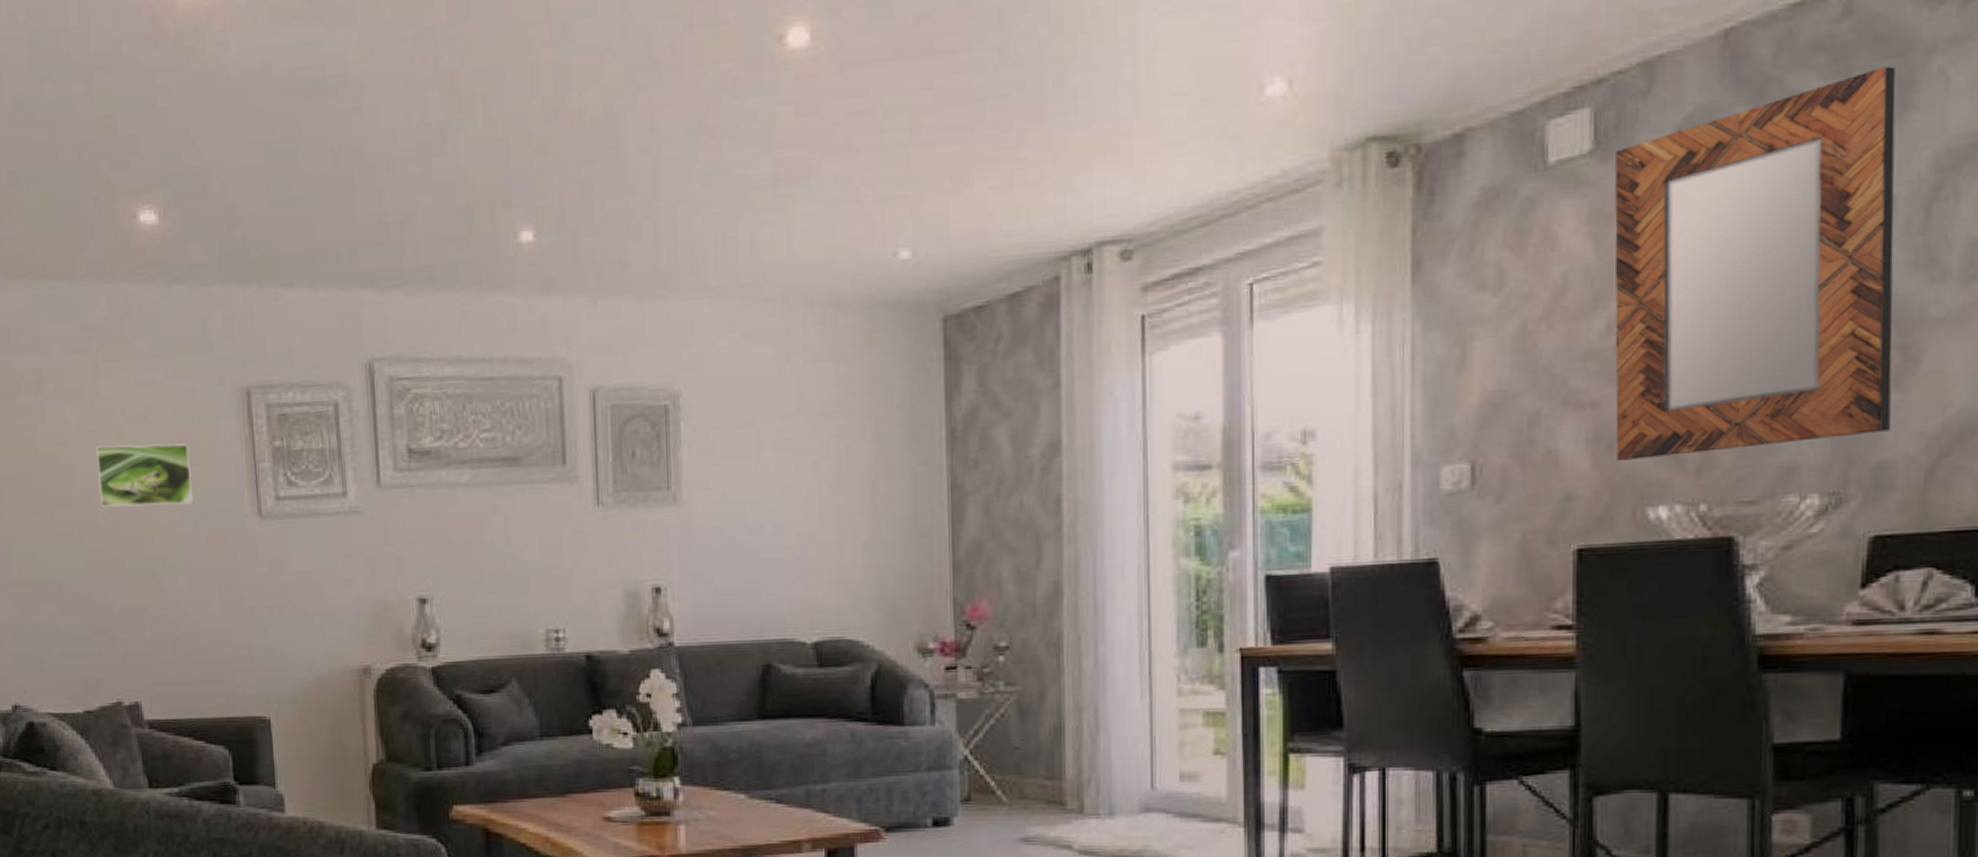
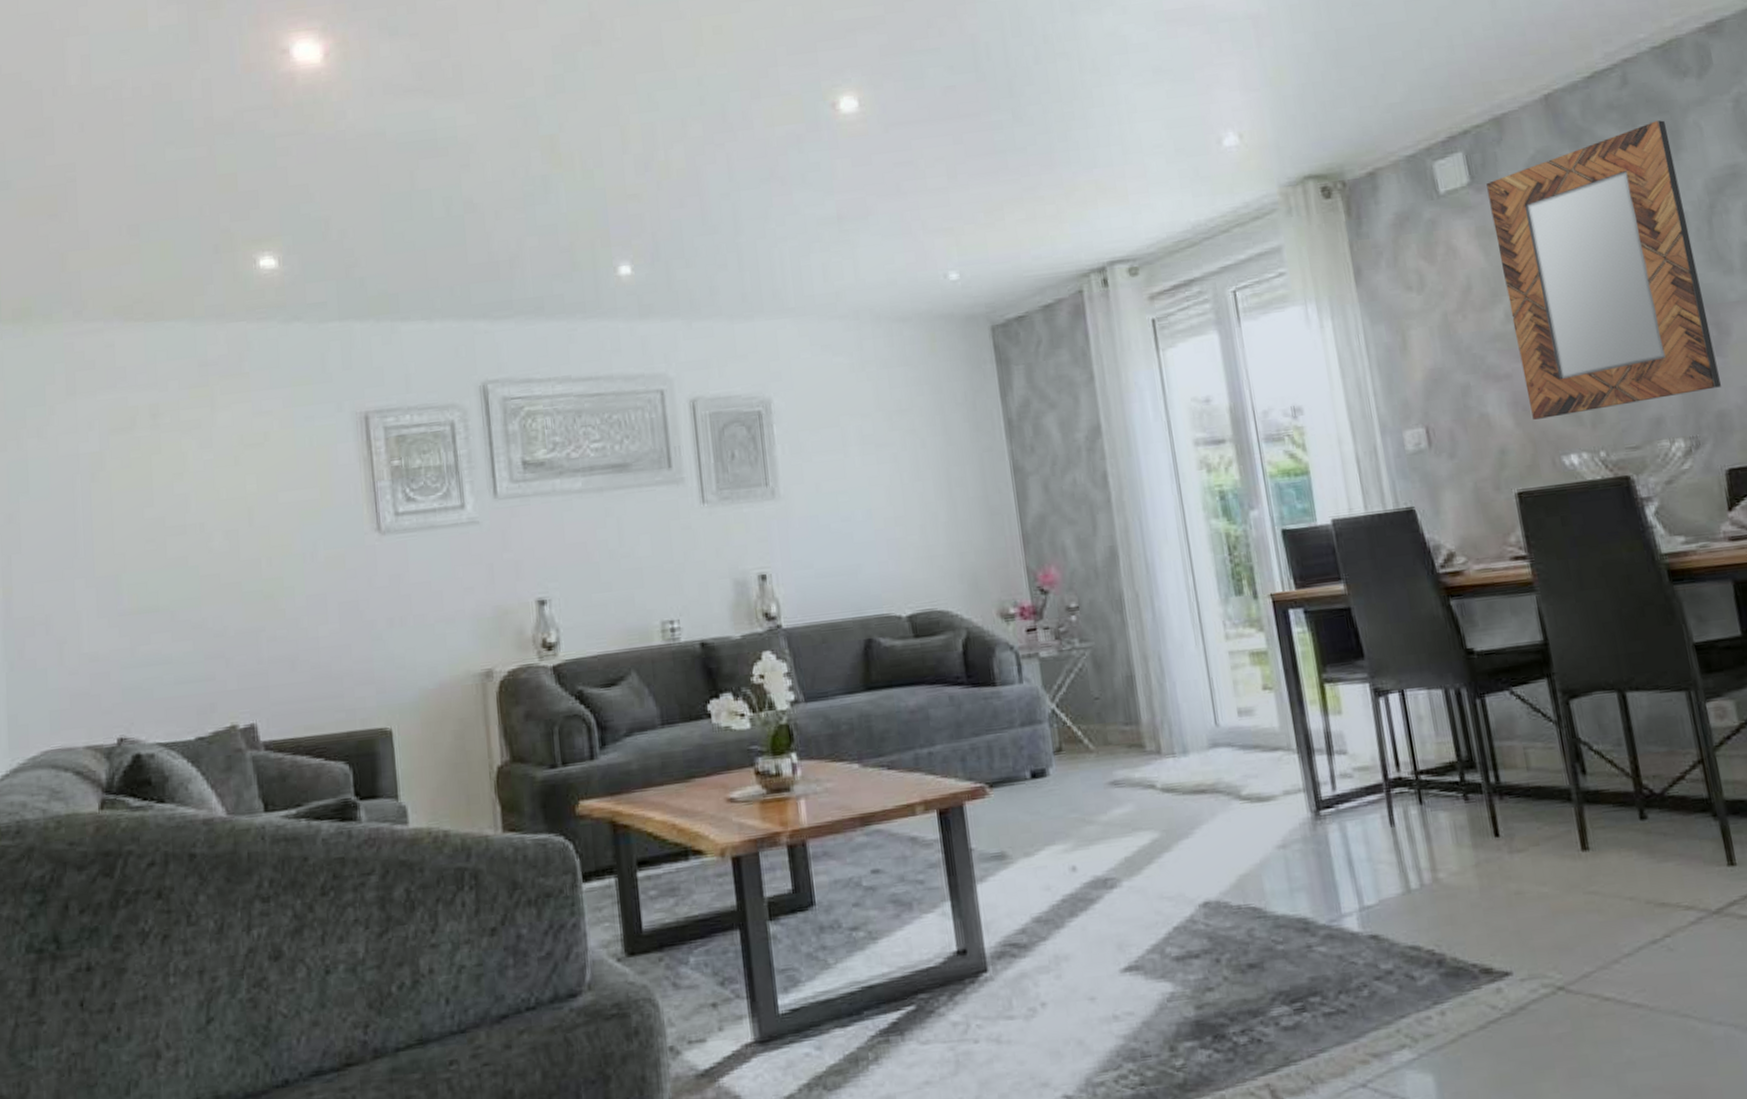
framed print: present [95,443,194,508] -> none [212,467,312,534]

